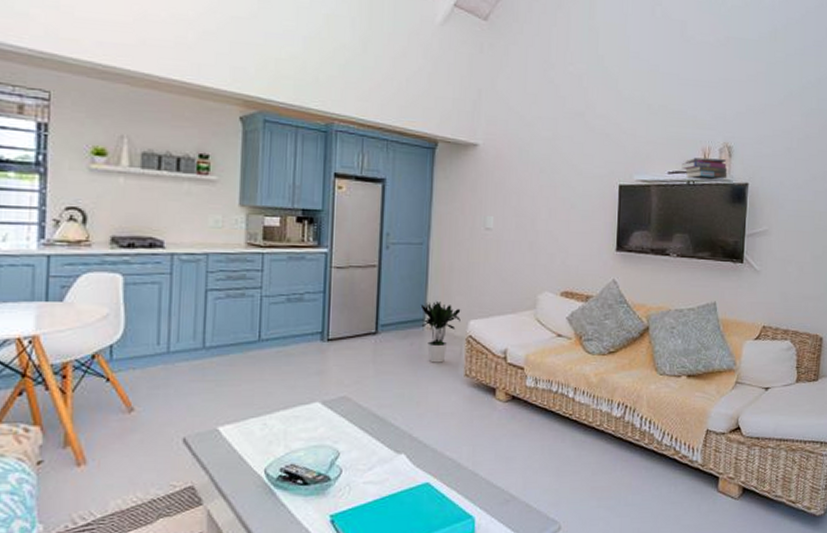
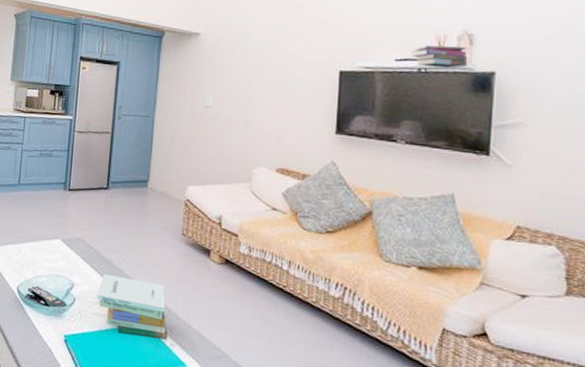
books: none [369,433,452,499] -> present [97,274,167,340]
potted plant: present [420,300,461,363] -> none [145,165,180,221]

